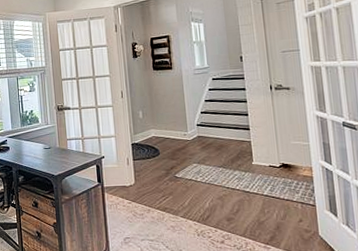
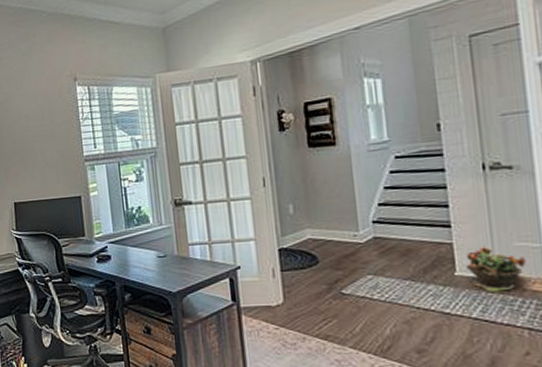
potted plant: none [259,143,300,176] -> present [466,245,527,292]

